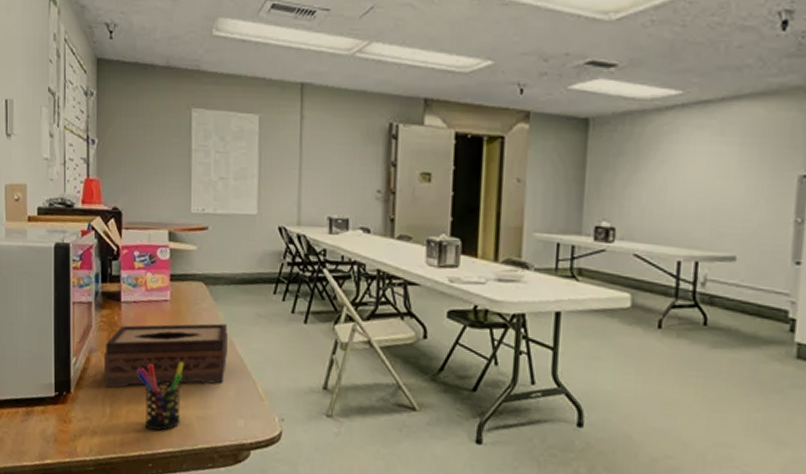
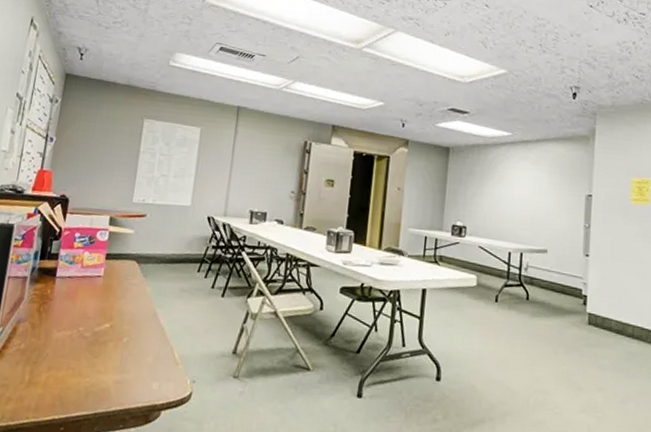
tissue box: present [104,323,228,389] -> none [28,296,154,357]
pen holder: present [135,362,184,431] -> none [60,331,109,395]

